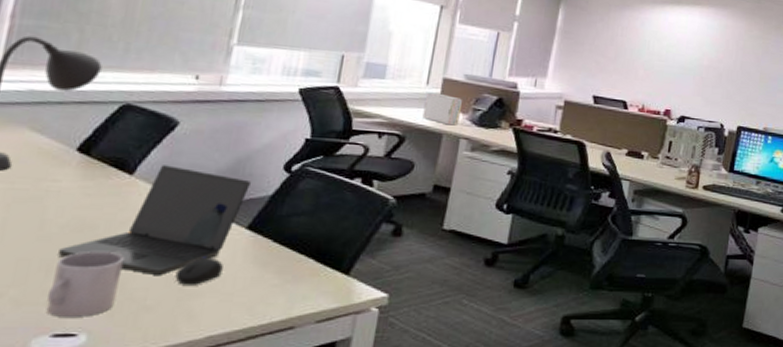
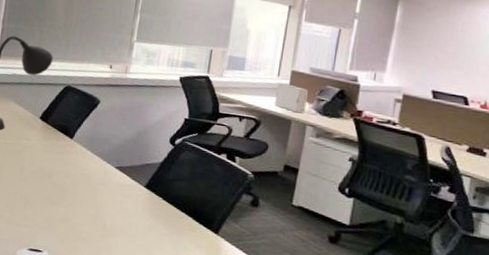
mug: present [46,251,125,317] -> none [25,192,69,239]
laptop: present [58,165,251,275] -> none [31,133,147,216]
computer mouse: present [175,256,223,285] -> none [99,205,130,226]

